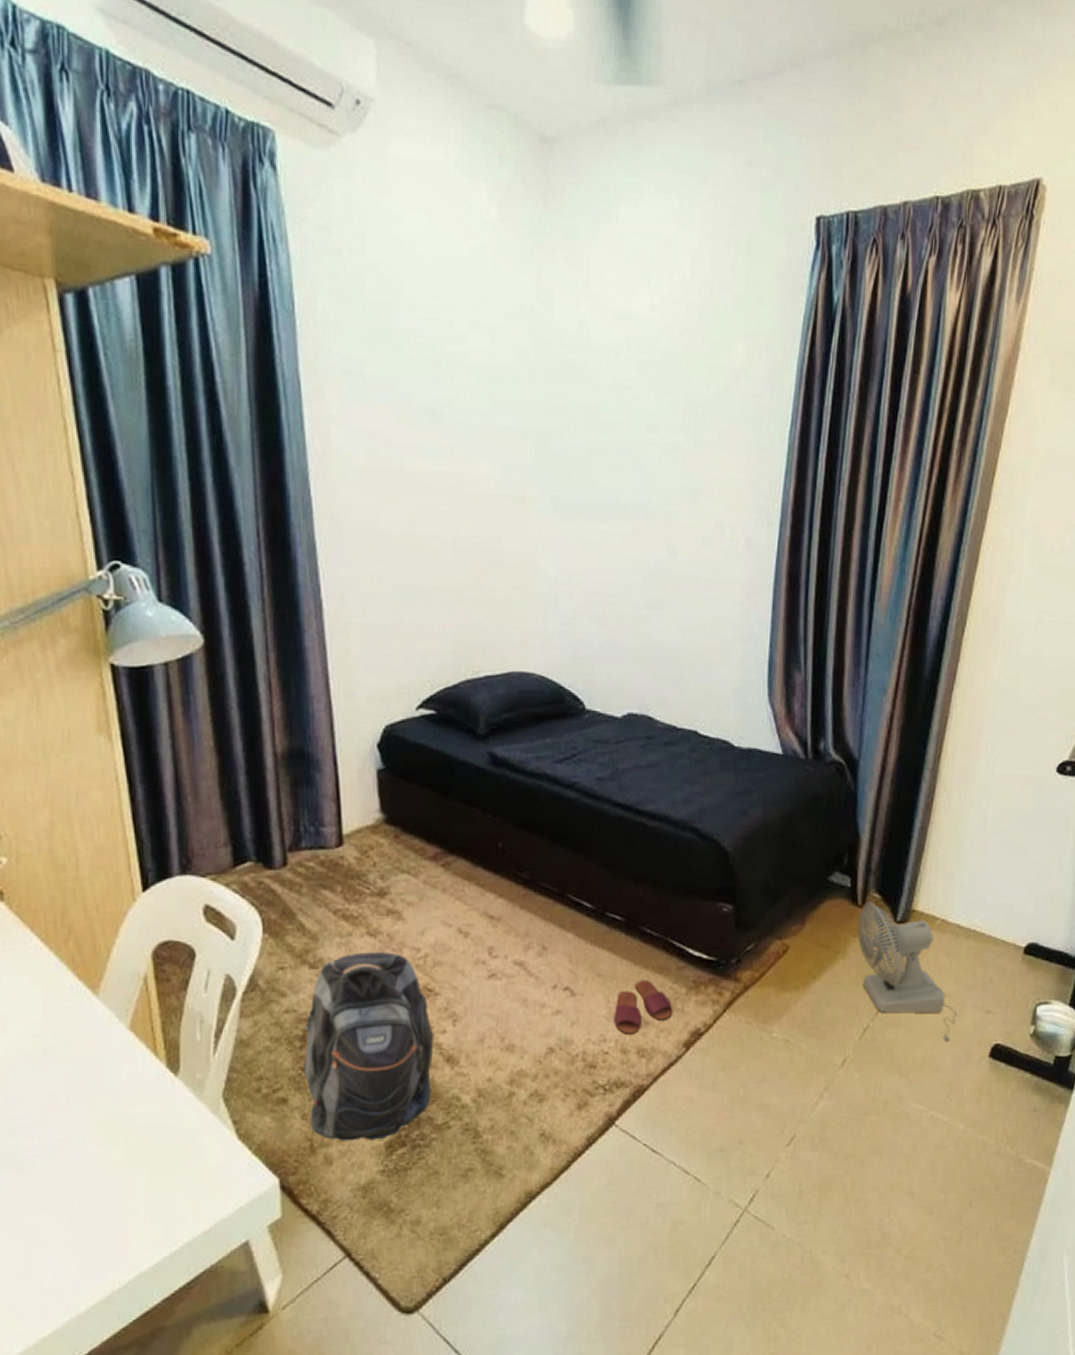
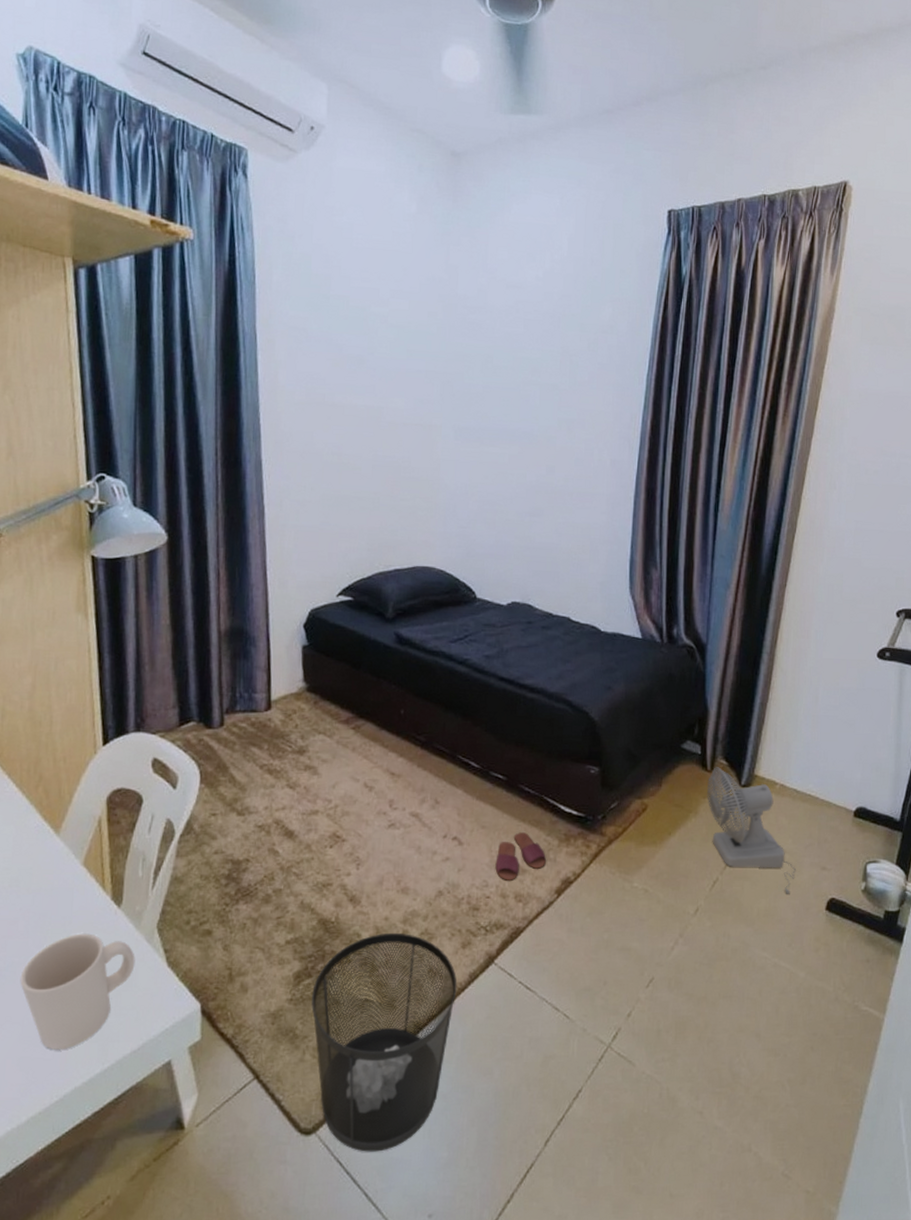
mug: none [65,1105,200,1234] -> present [20,933,135,1050]
backpack: present [304,952,434,1141] -> none [227,802,340,971]
waste bin: none [407,1095,573,1329] -> present [311,932,457,1152]

